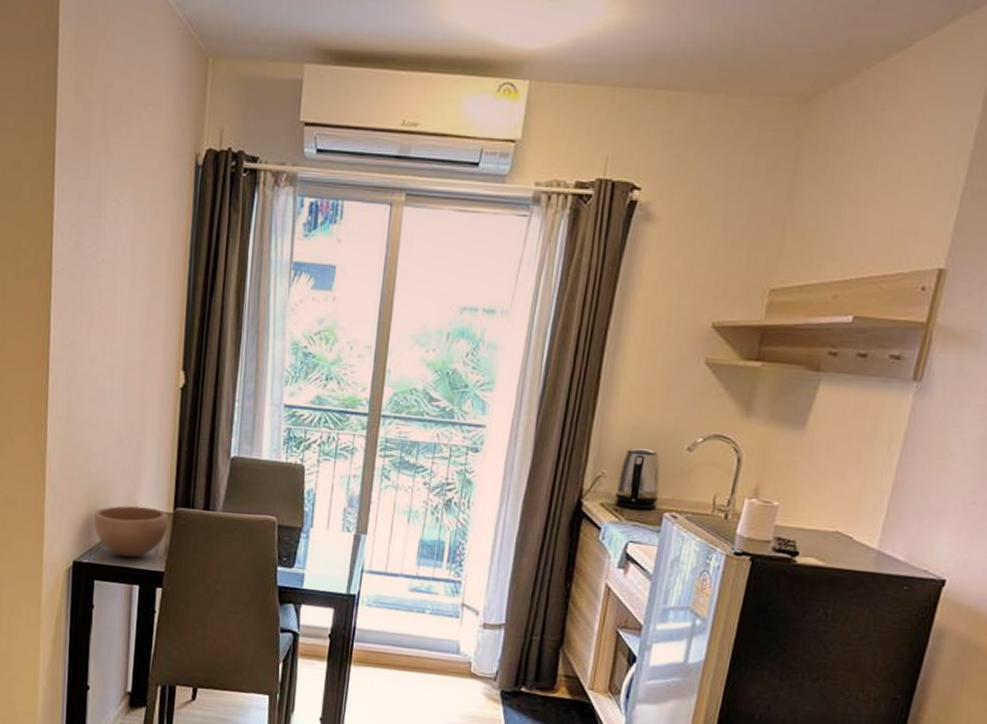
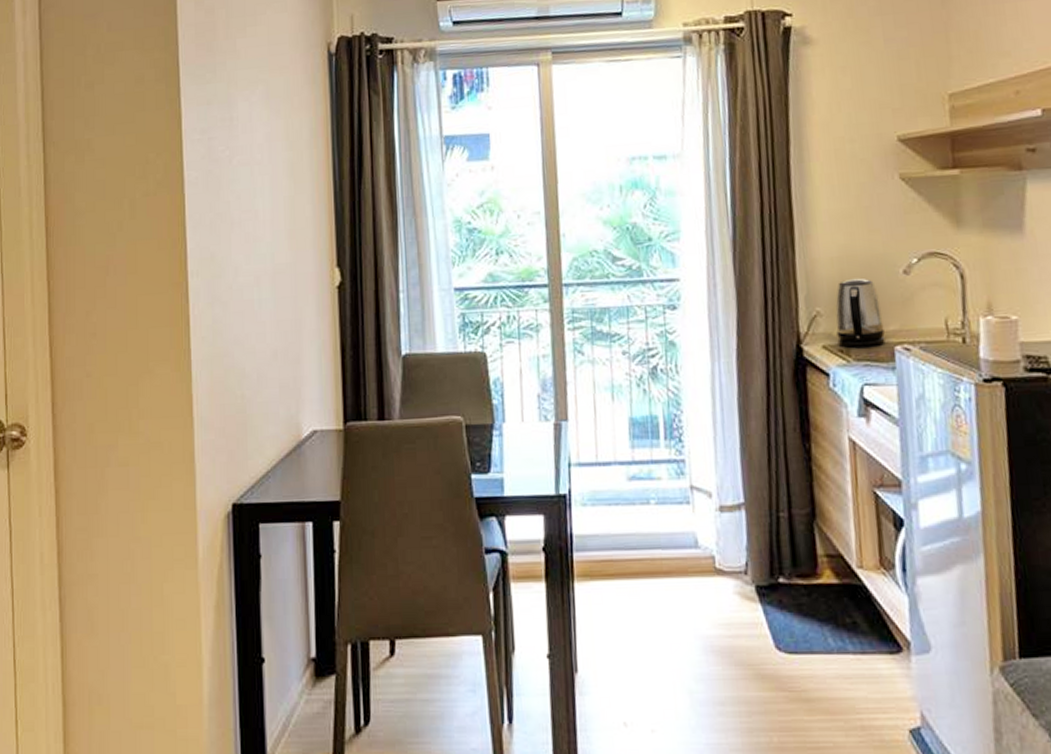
bowl: present [93,505,169,558] -> none [252,426,339,490]

